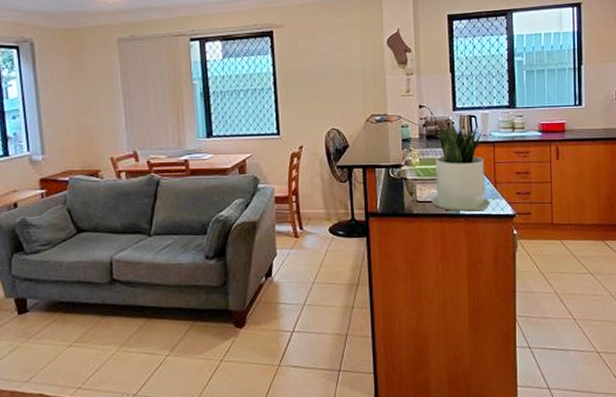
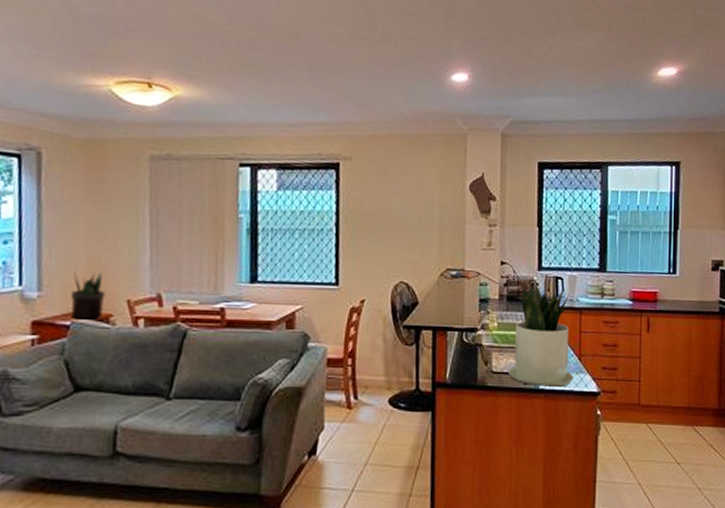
planter: none [68,136,94,175] -> present [71,272,106,320]

